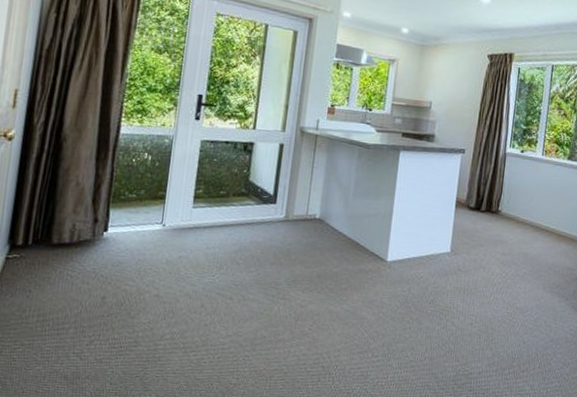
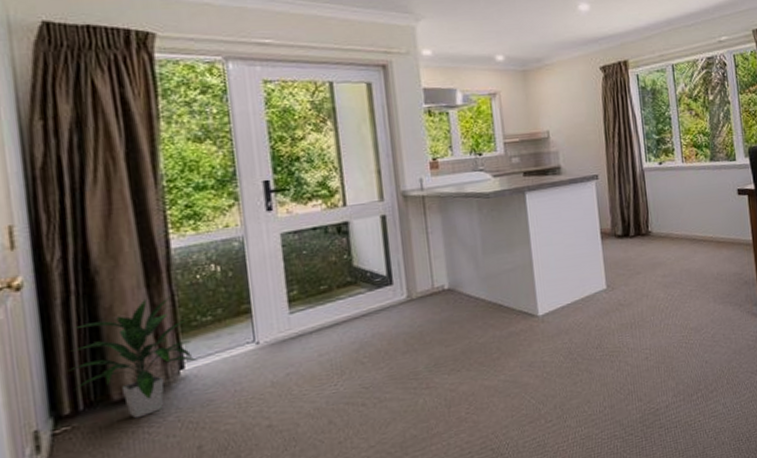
indoor plant: none [28,169,118,262] -> present [69,295,198,419]

